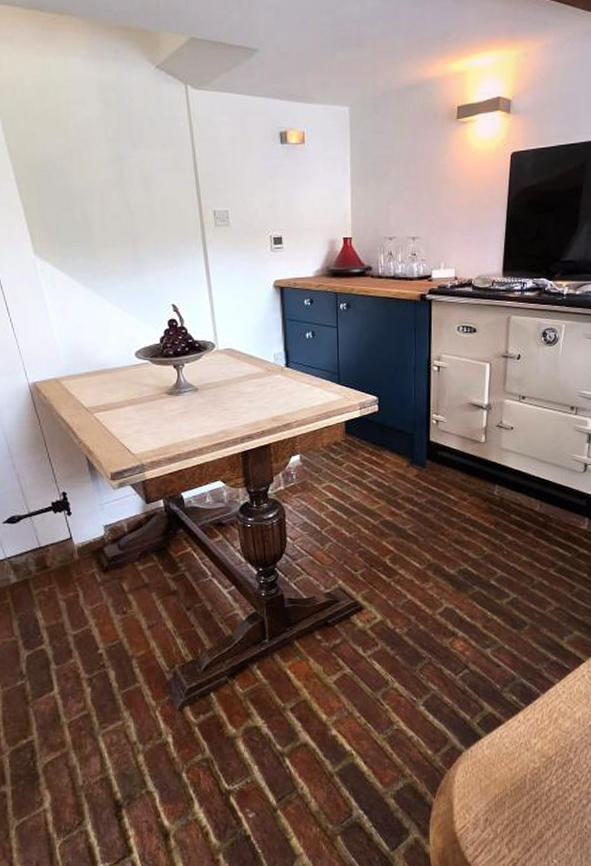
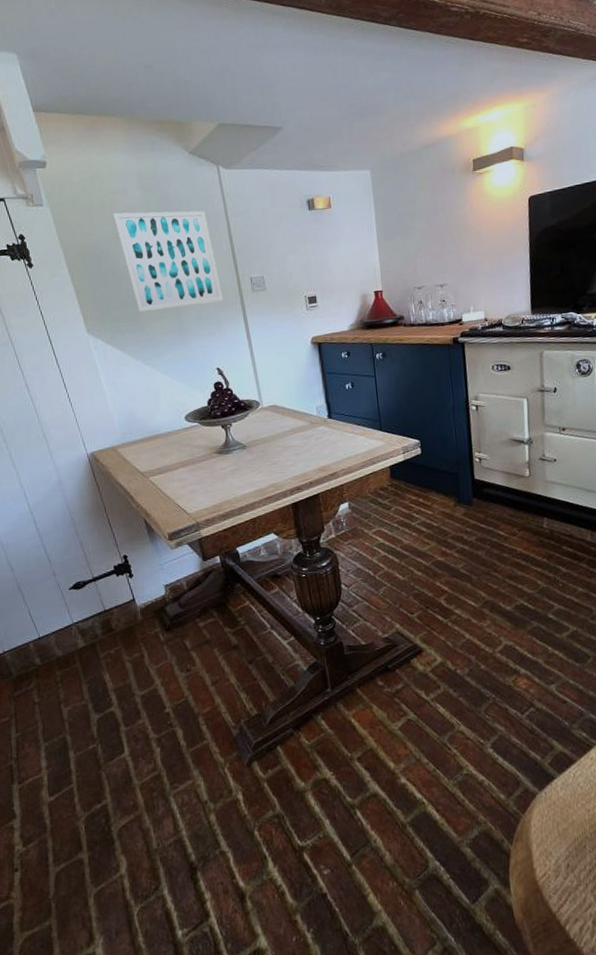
wall art: none [69,125,184,236] -> present [113,210,224,312]

